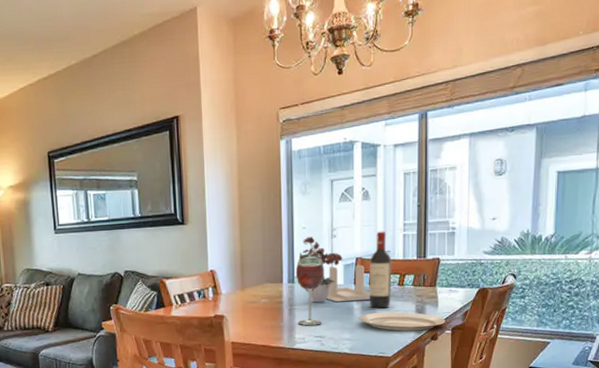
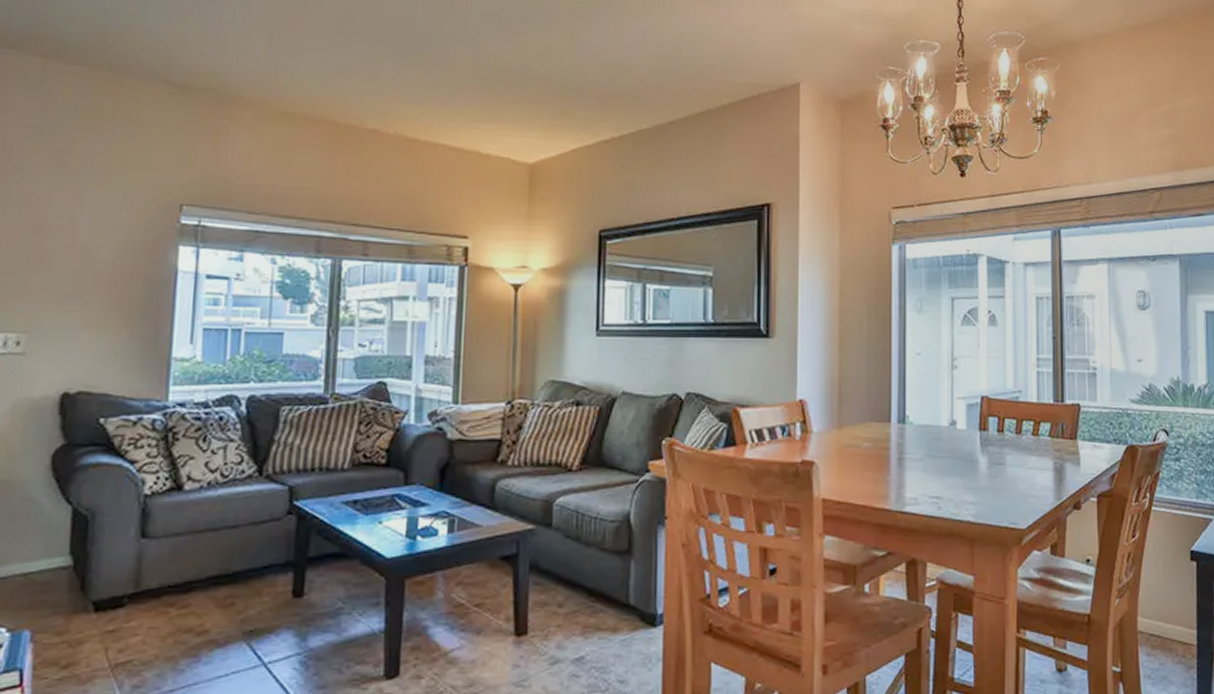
wineglass: present [295,253,324,326] -> none [907,387,943,482]
flower arrangement: present [299,236,343,303] -> none [912,365,966,451]
napkin holder: present [327,265,370,302] -> none [946,405,998,453]
plate: present [359,312,446,332] -> none [985,469,1090,497]
wine bottle: present [369,231,392,309] -> none [997,365,1025,464]

